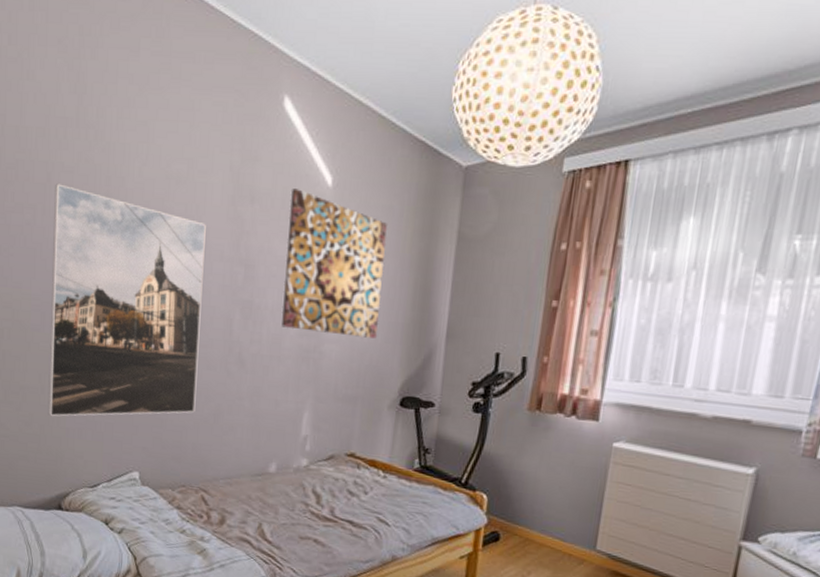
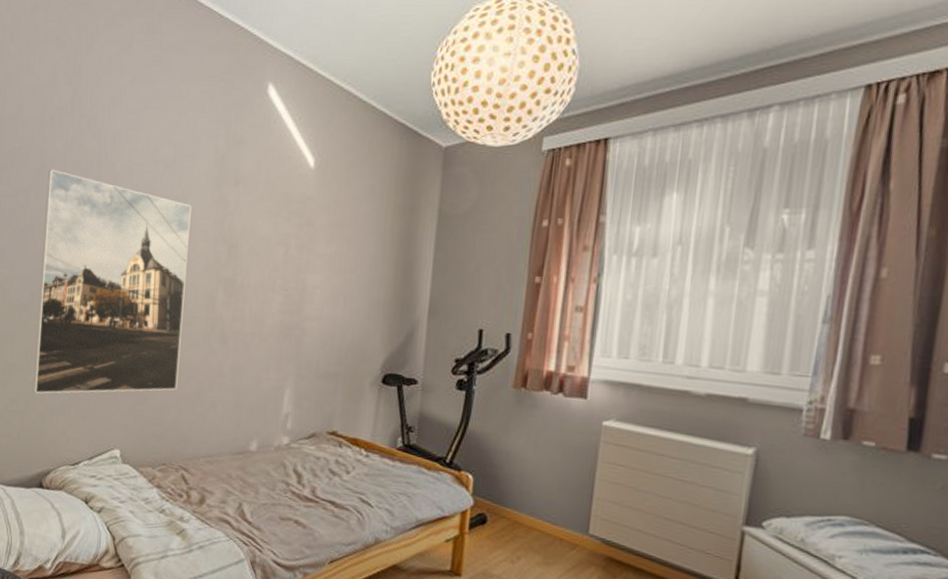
wall art: present [281,188,388,339] -> none [264,170,369,316]

